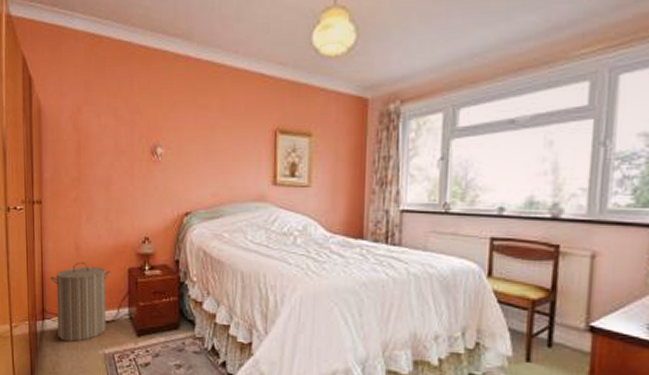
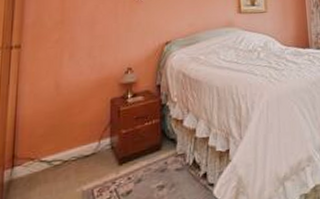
laundry hamper: present [51,261,111,342] -> none [25,99,93,187]

